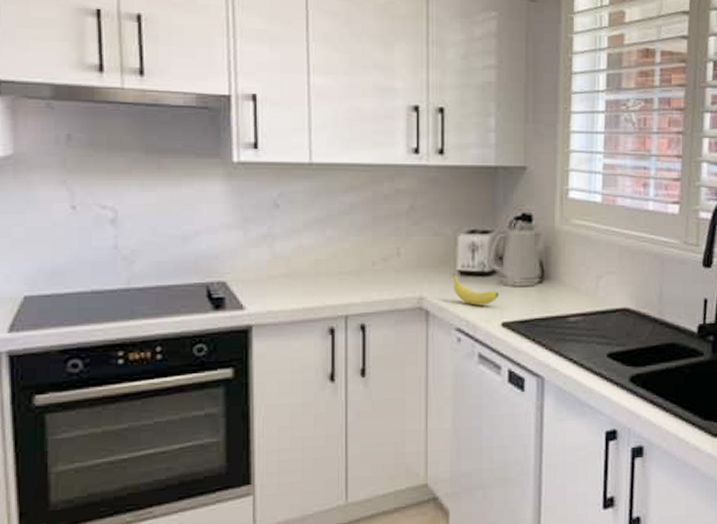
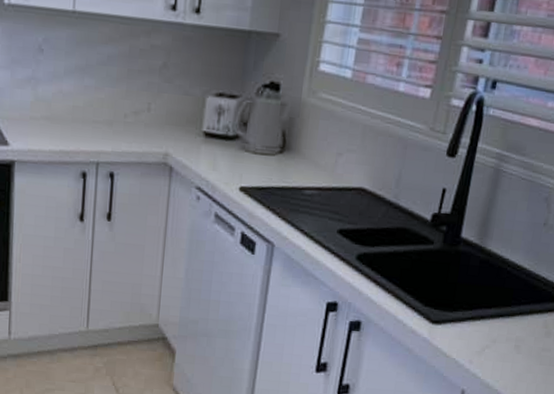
fruit: present [452,273,499,306] -> none [197,134,240,169]

